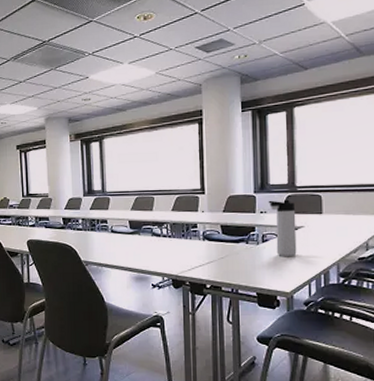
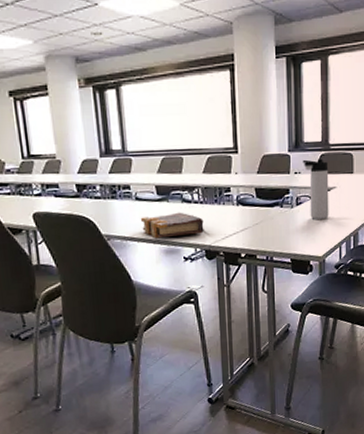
book: none [114,244,171,267] -> present [140,212,204,239]

